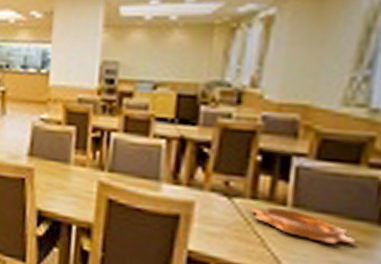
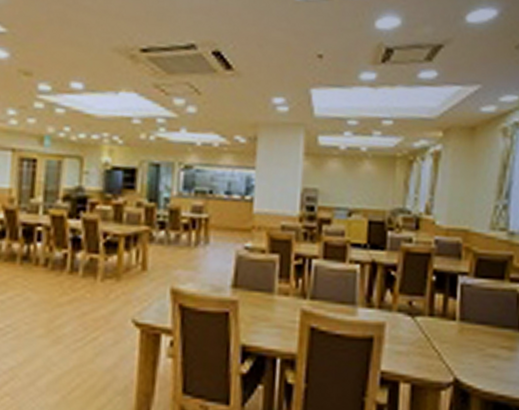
decorative bowl: present [251,207,357,244] -> none [430,323,505,351]

